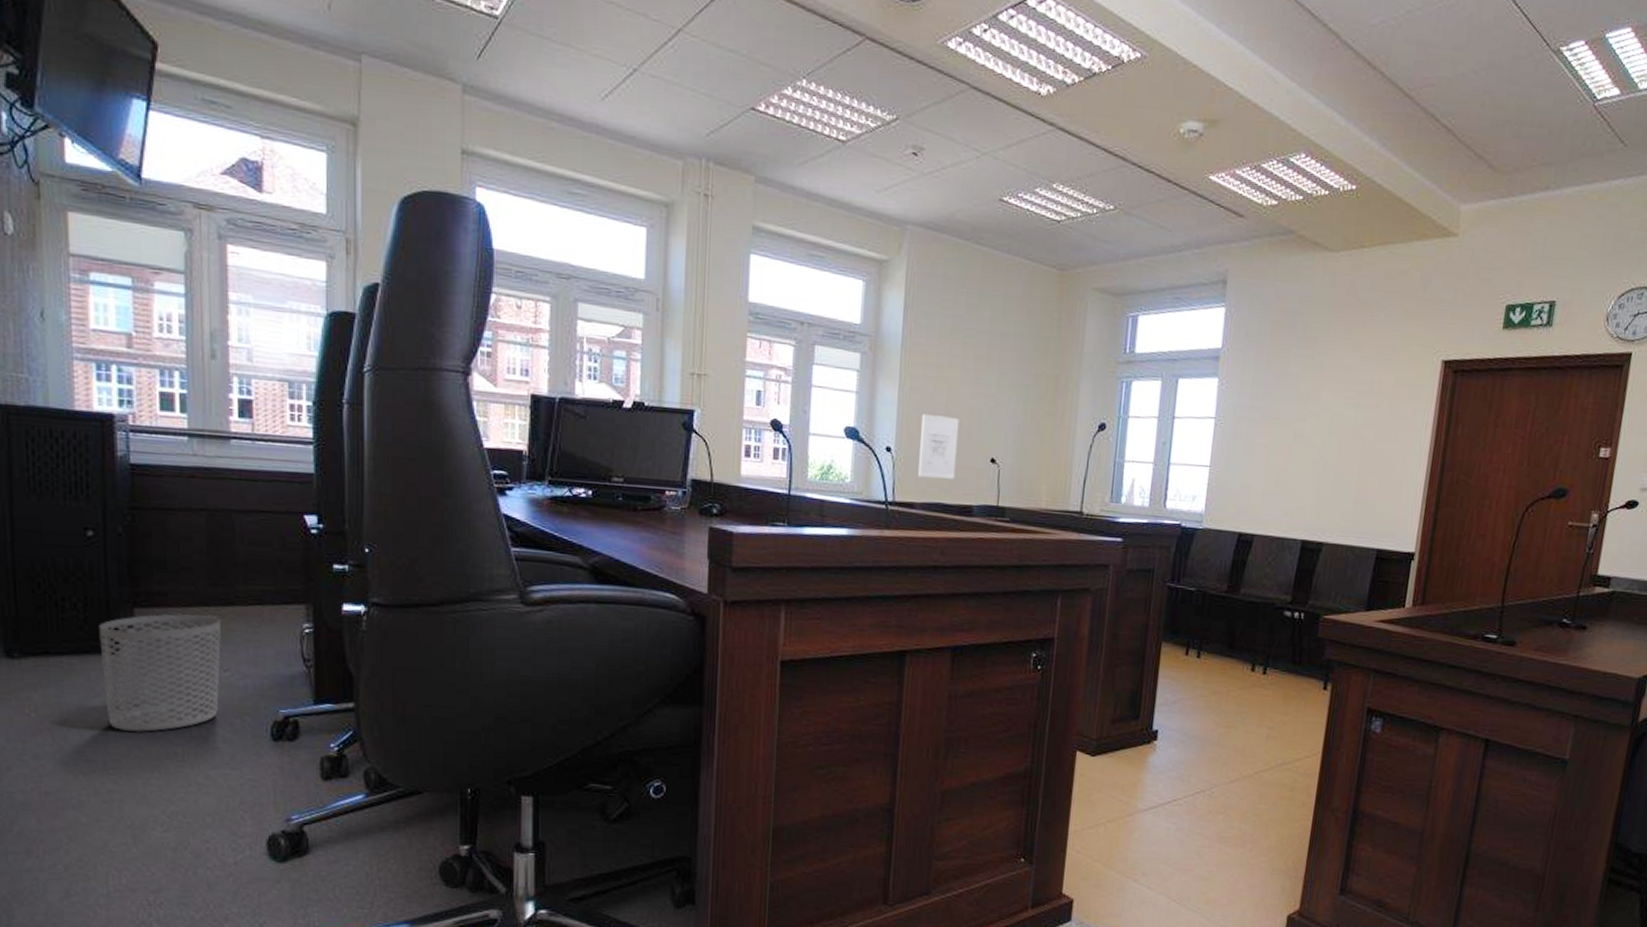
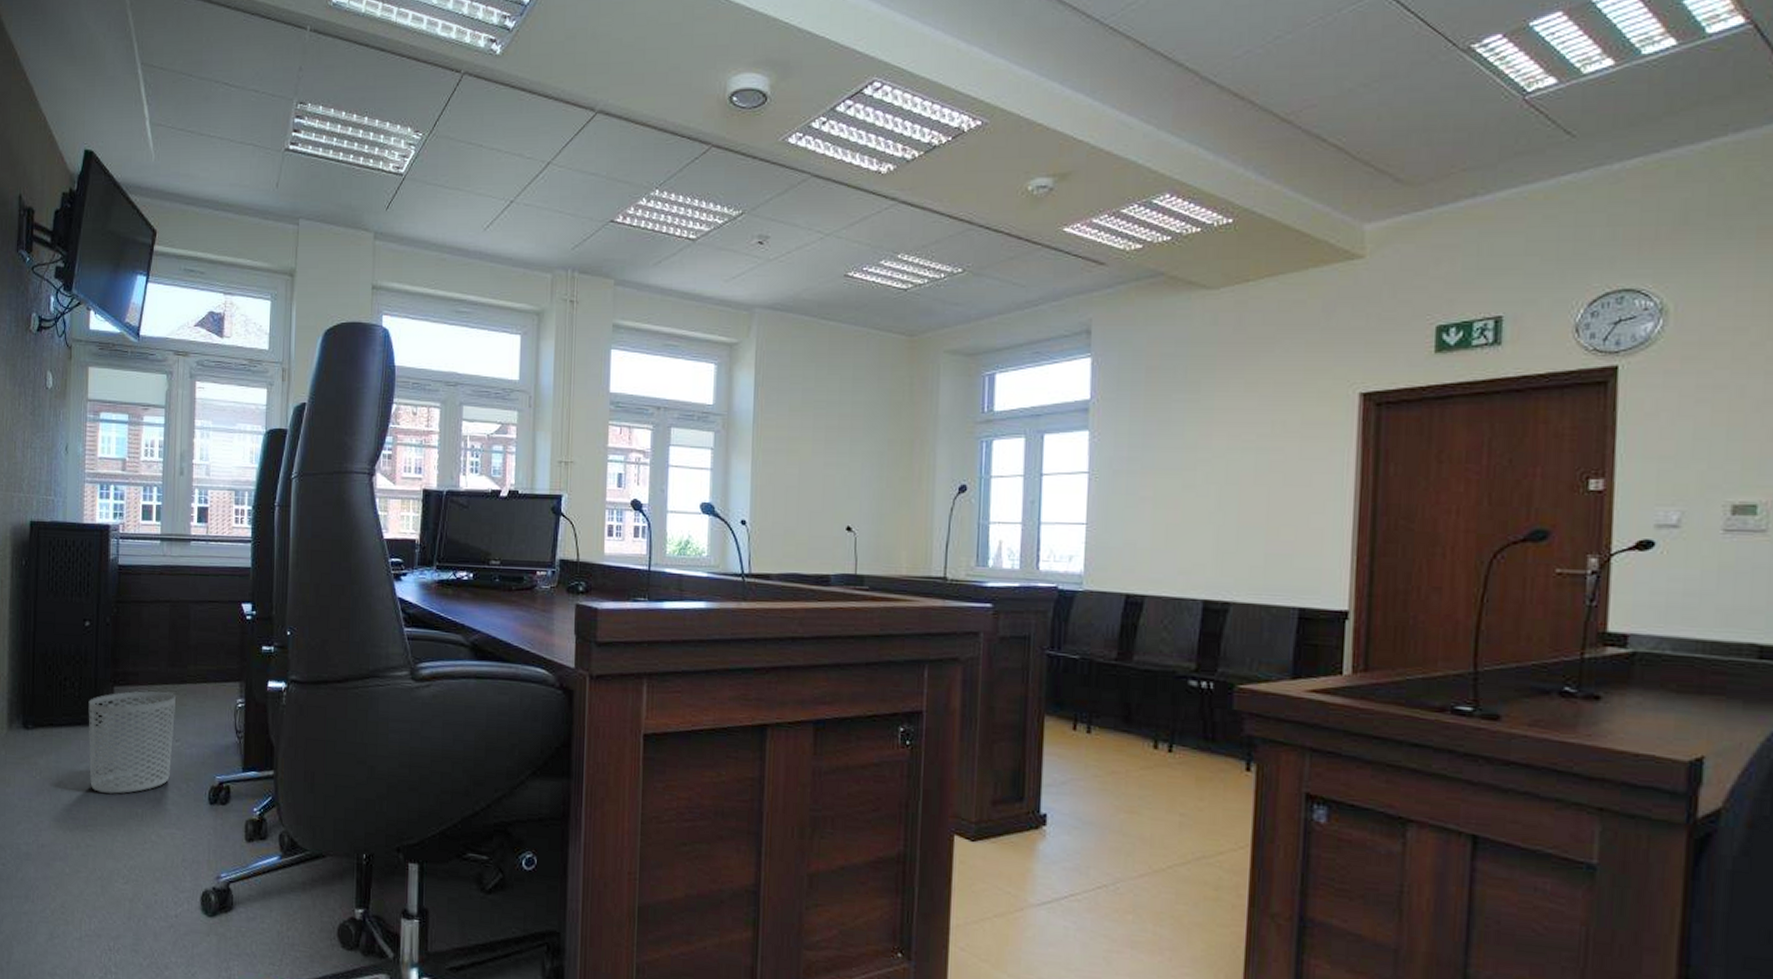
wall art: present [918,414,960,479] -> none [774,487,813,549]

